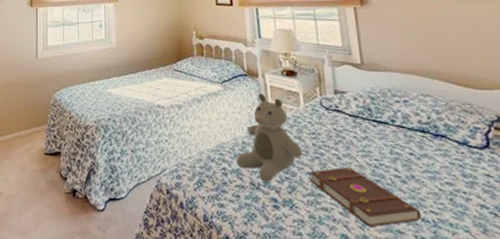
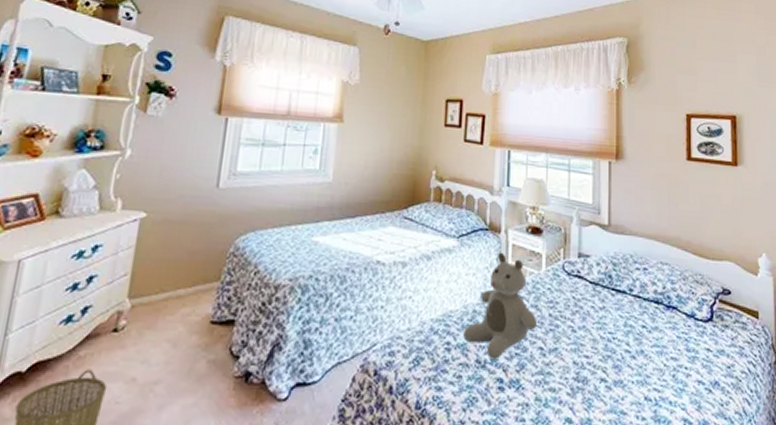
book: present [309,167,422,228] -> none [541,341,645,409]

